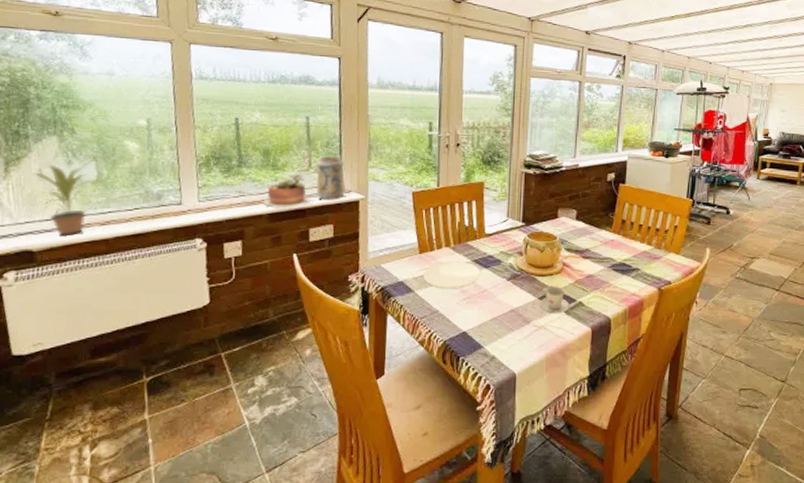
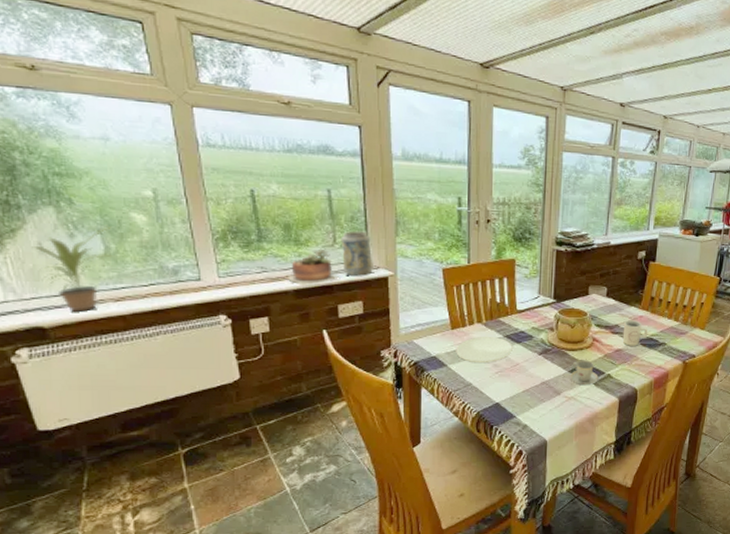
mug: none [594,244,620,272] -> present [622,320,648,346]

